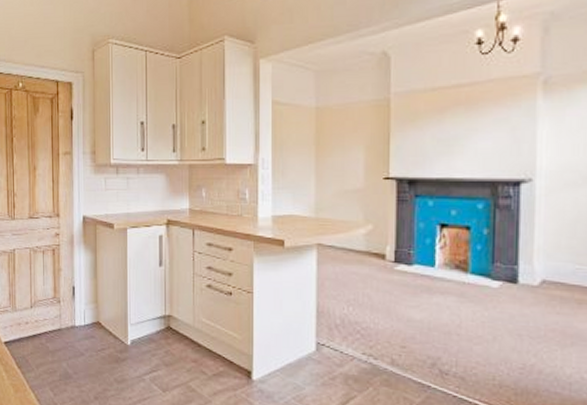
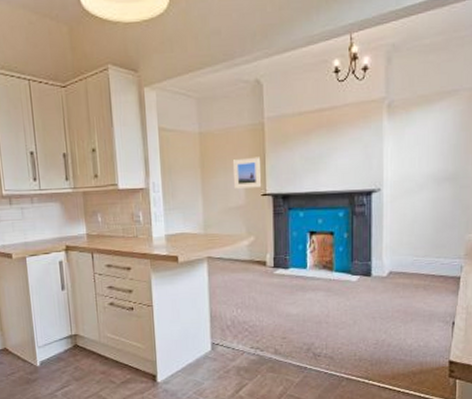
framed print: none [351,136,383,170] -> present [232,157,261,189]

